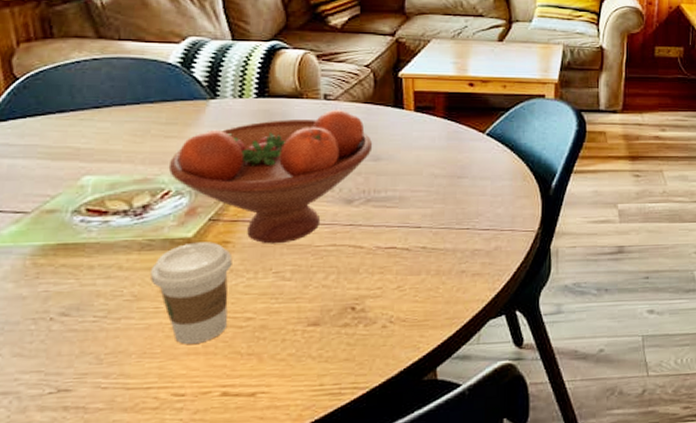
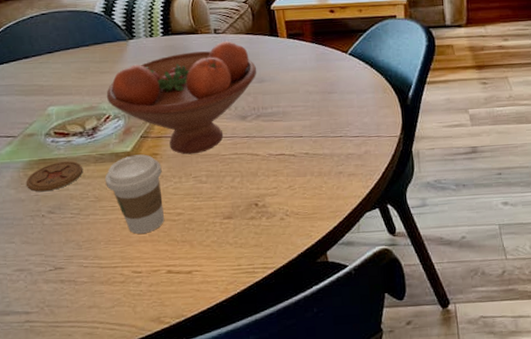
coaster: none [32,247,121,287] -> present [26,161,83,192]

